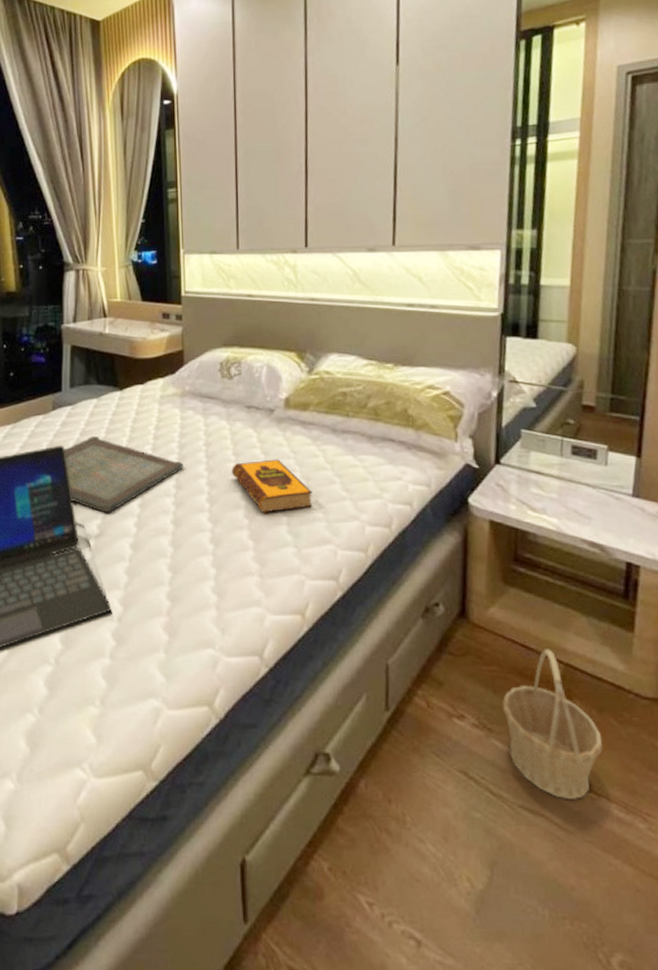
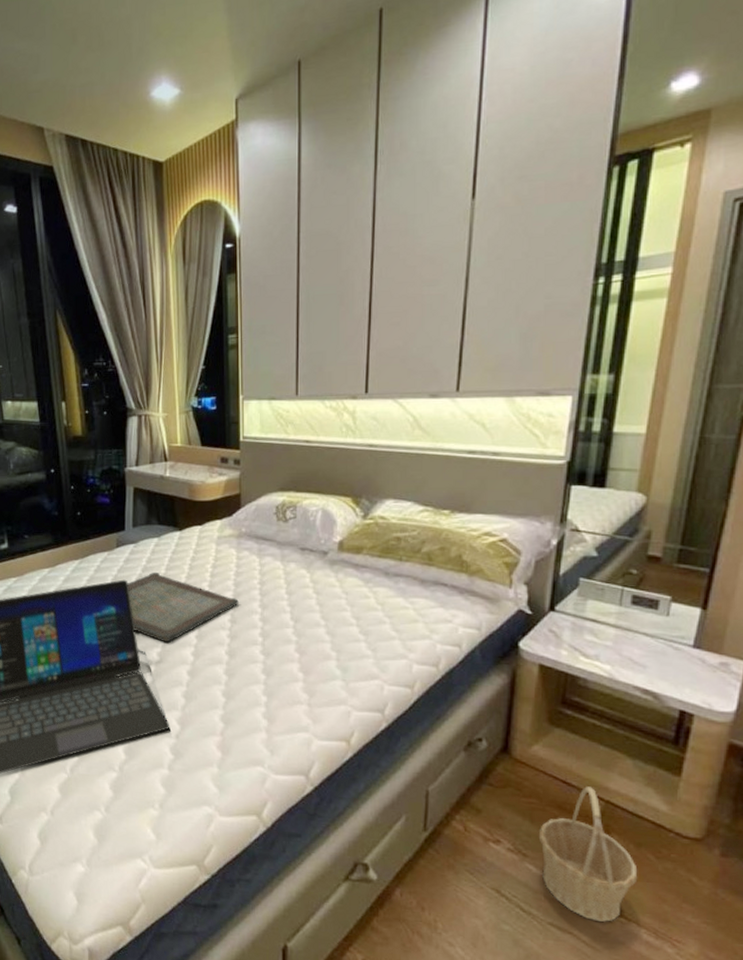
hardback book: present [232,459,313,514] -> none [284,599,362,649]

